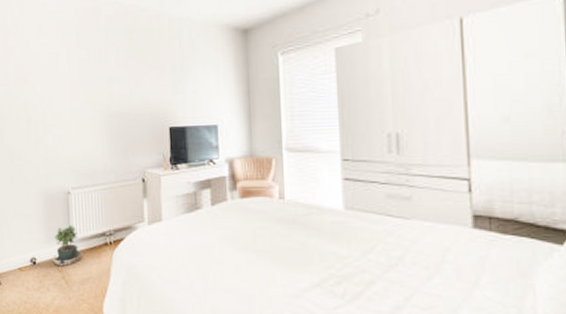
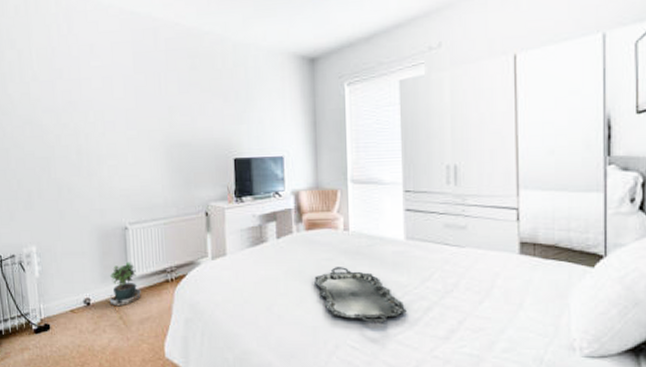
serving tray: none [249,236,347,295] -> present [314,267,407,323]

